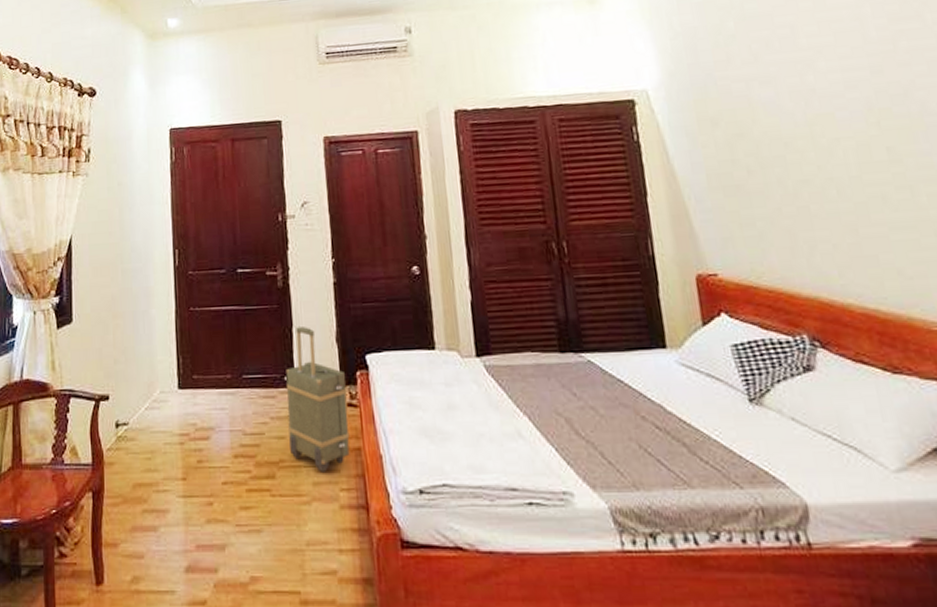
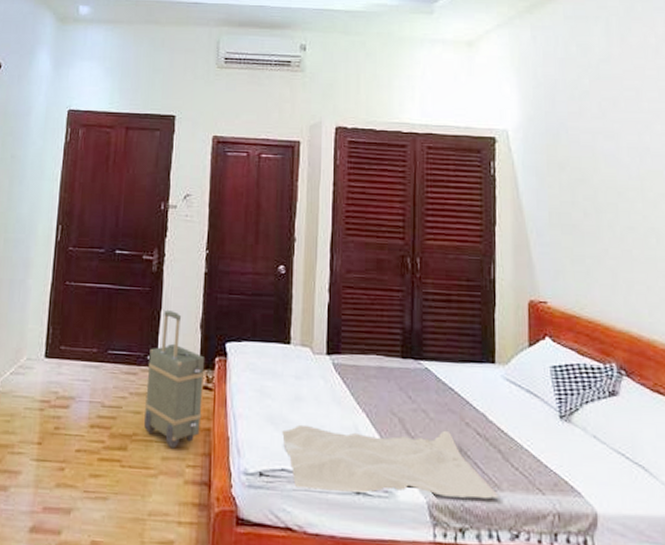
towel: none [438,427,692,505] -> present [282,424,501,499]

